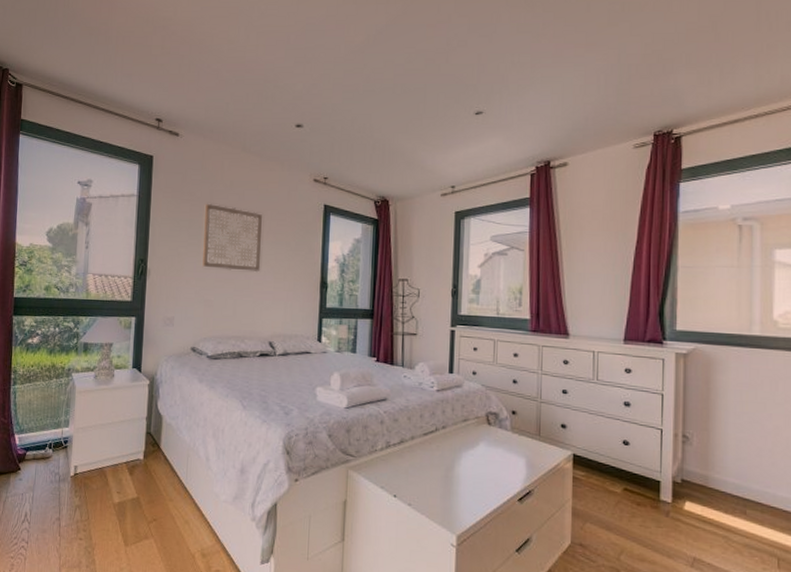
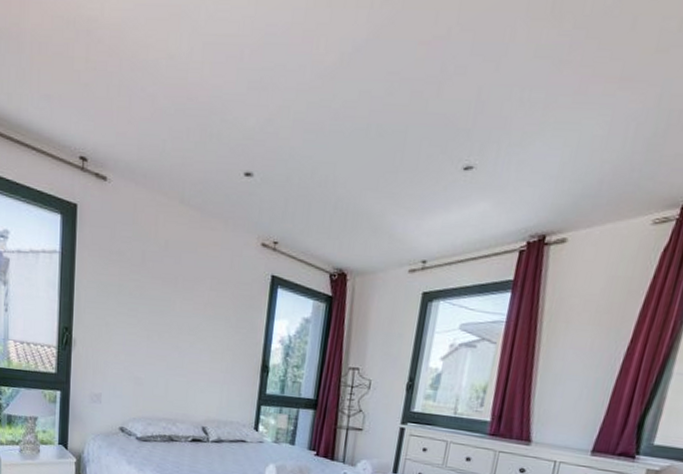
wall art: present [202,203,263,273] -> none [132,266,200,350]

